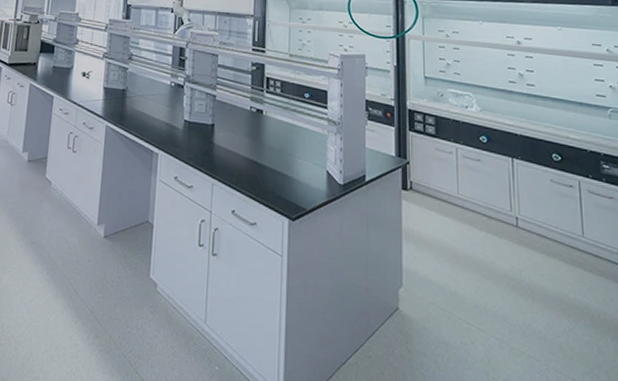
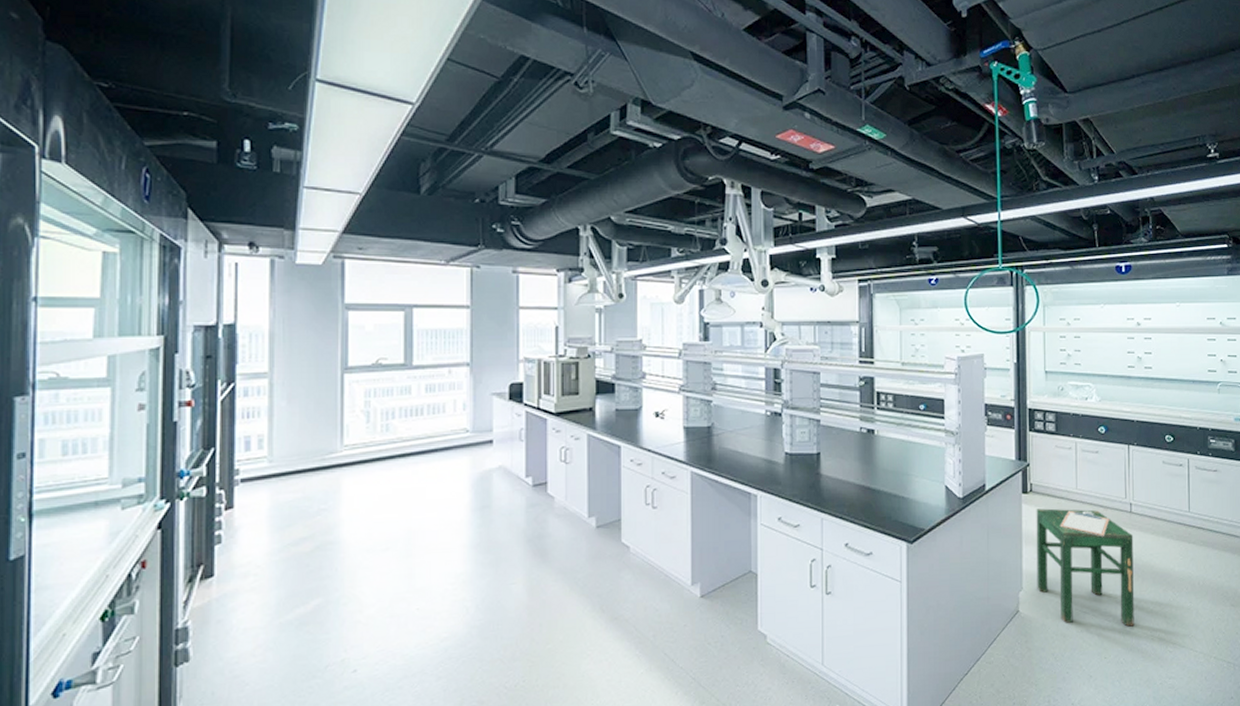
stool: none [416,207,525,350] -> present [1036,508,1134,627]
clipboard: none [441,214,494,247] -> present [1060,510,1109,536]

